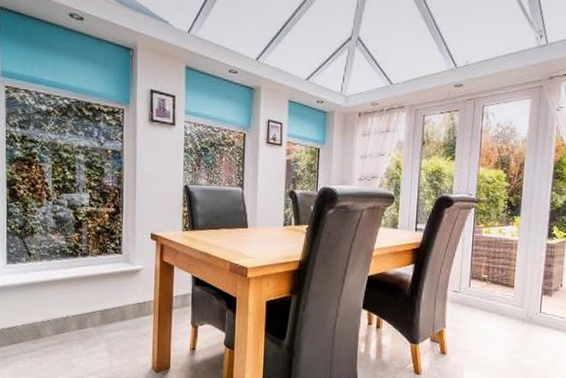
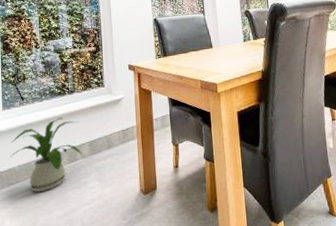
house plant: none [13,280,93,356] -> present [10,117,83,193]

